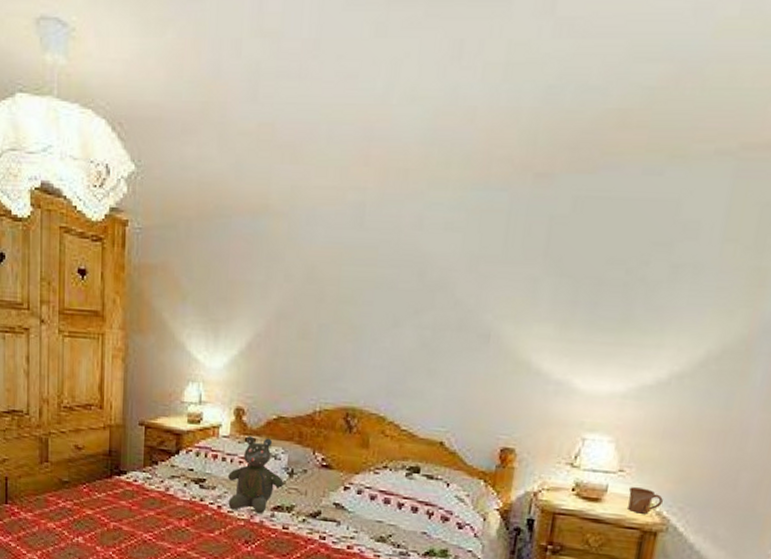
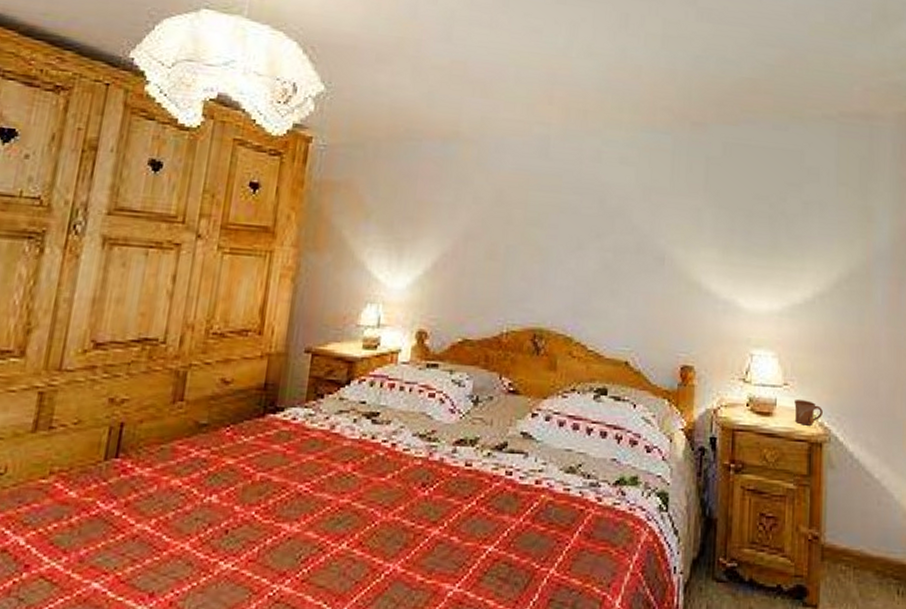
teddy bear: present [228,436,285,514] -> none [404,362,469,450]

